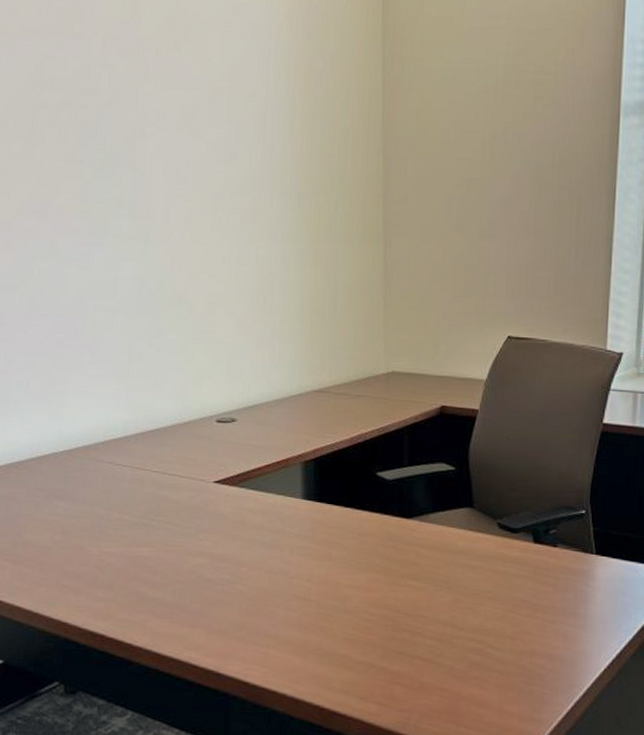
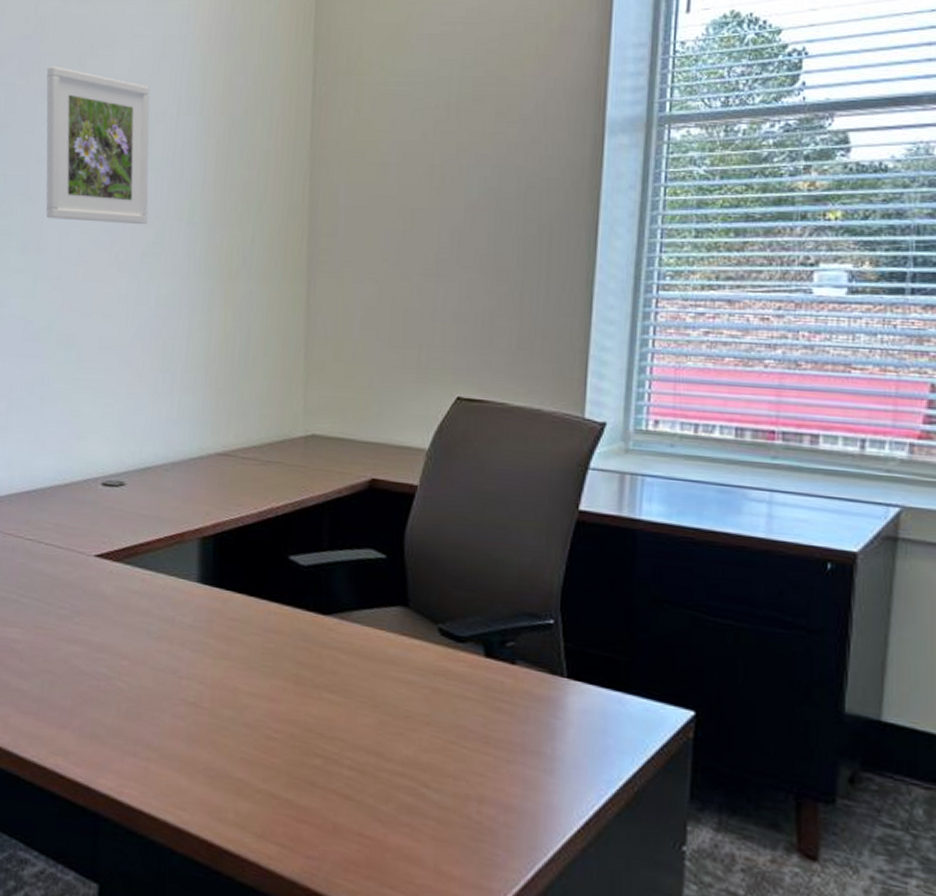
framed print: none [145,48,245,194] -> present [46,65,150,225]

